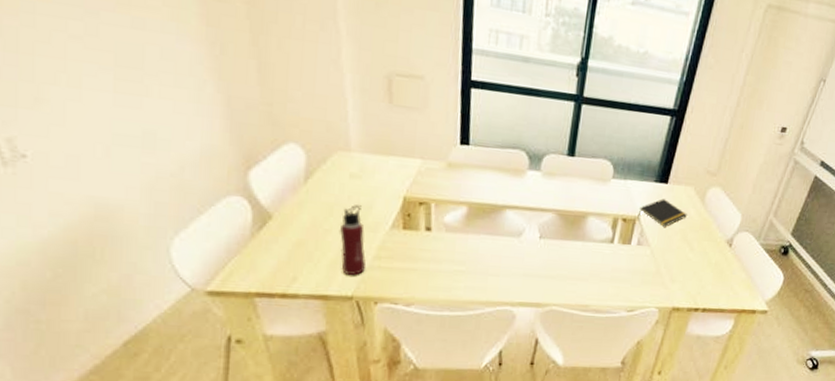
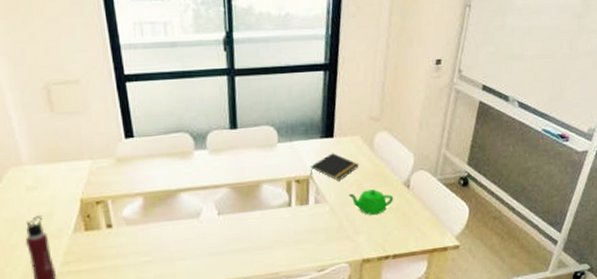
teapot: none [672,241,715,268] -> present [349,189,394,216]

